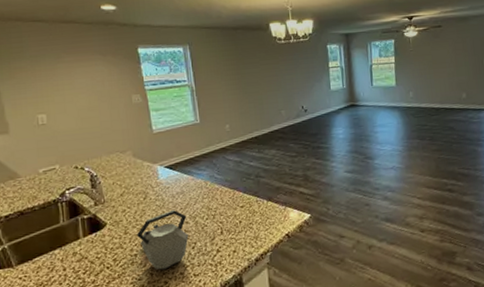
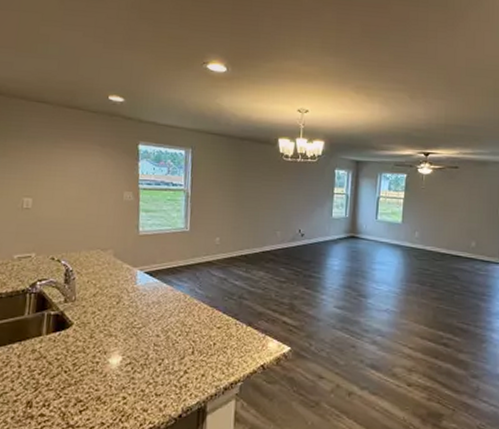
kettle: present [136,209,189,270] -> none [101,319,159,383]

